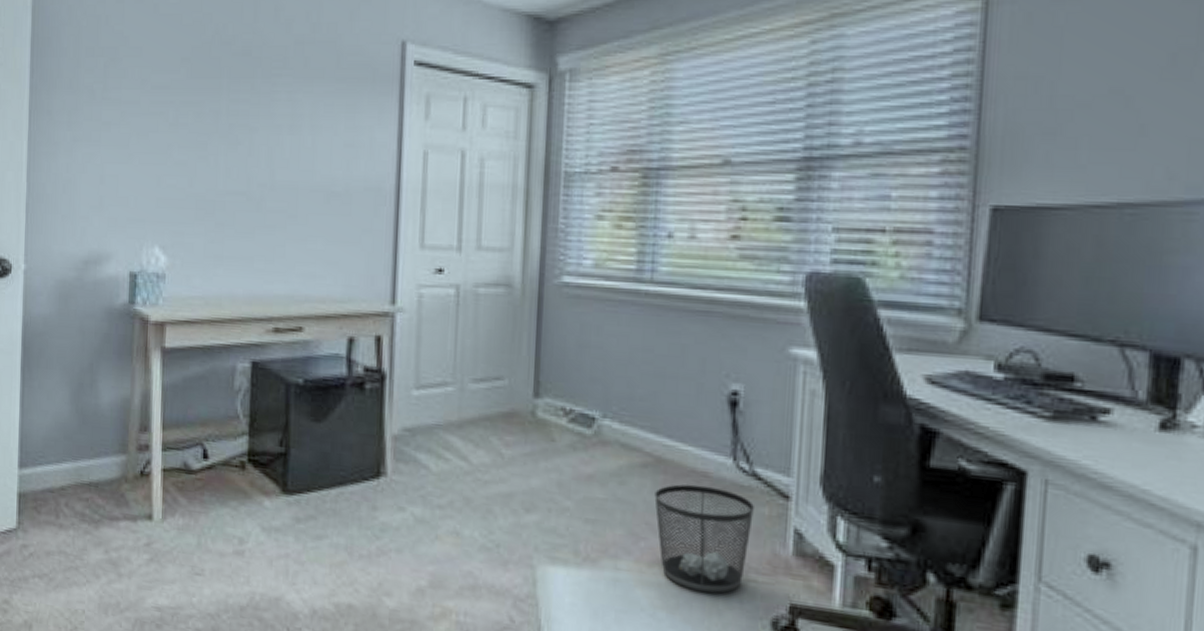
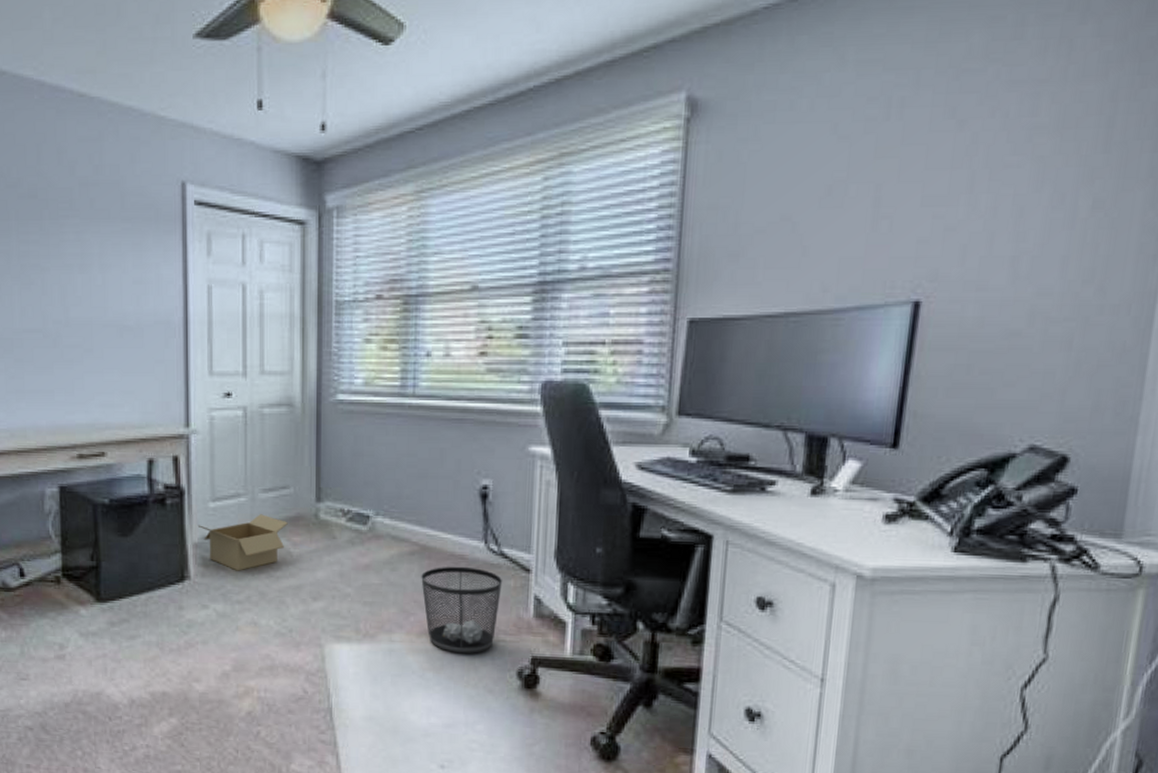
cardboard box: none [398,407,500,471] -> present [197,514,288,571]

